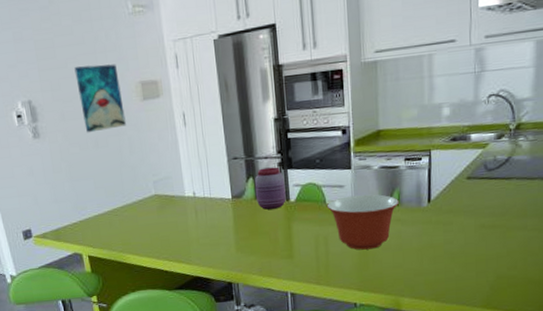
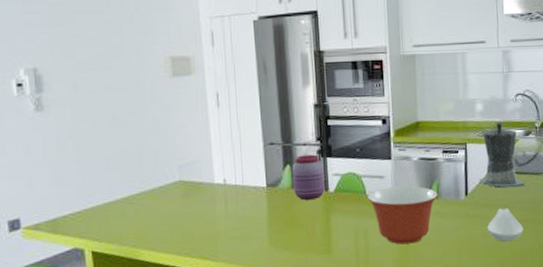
wall art: present [74,64,126,133] -> none [94,34,151,109]
coffee maker: none [443,126,495,194] -> present [478,122,525,188]
spoon rest: none [450,214,490,248] -> present [486,208,524,242]

